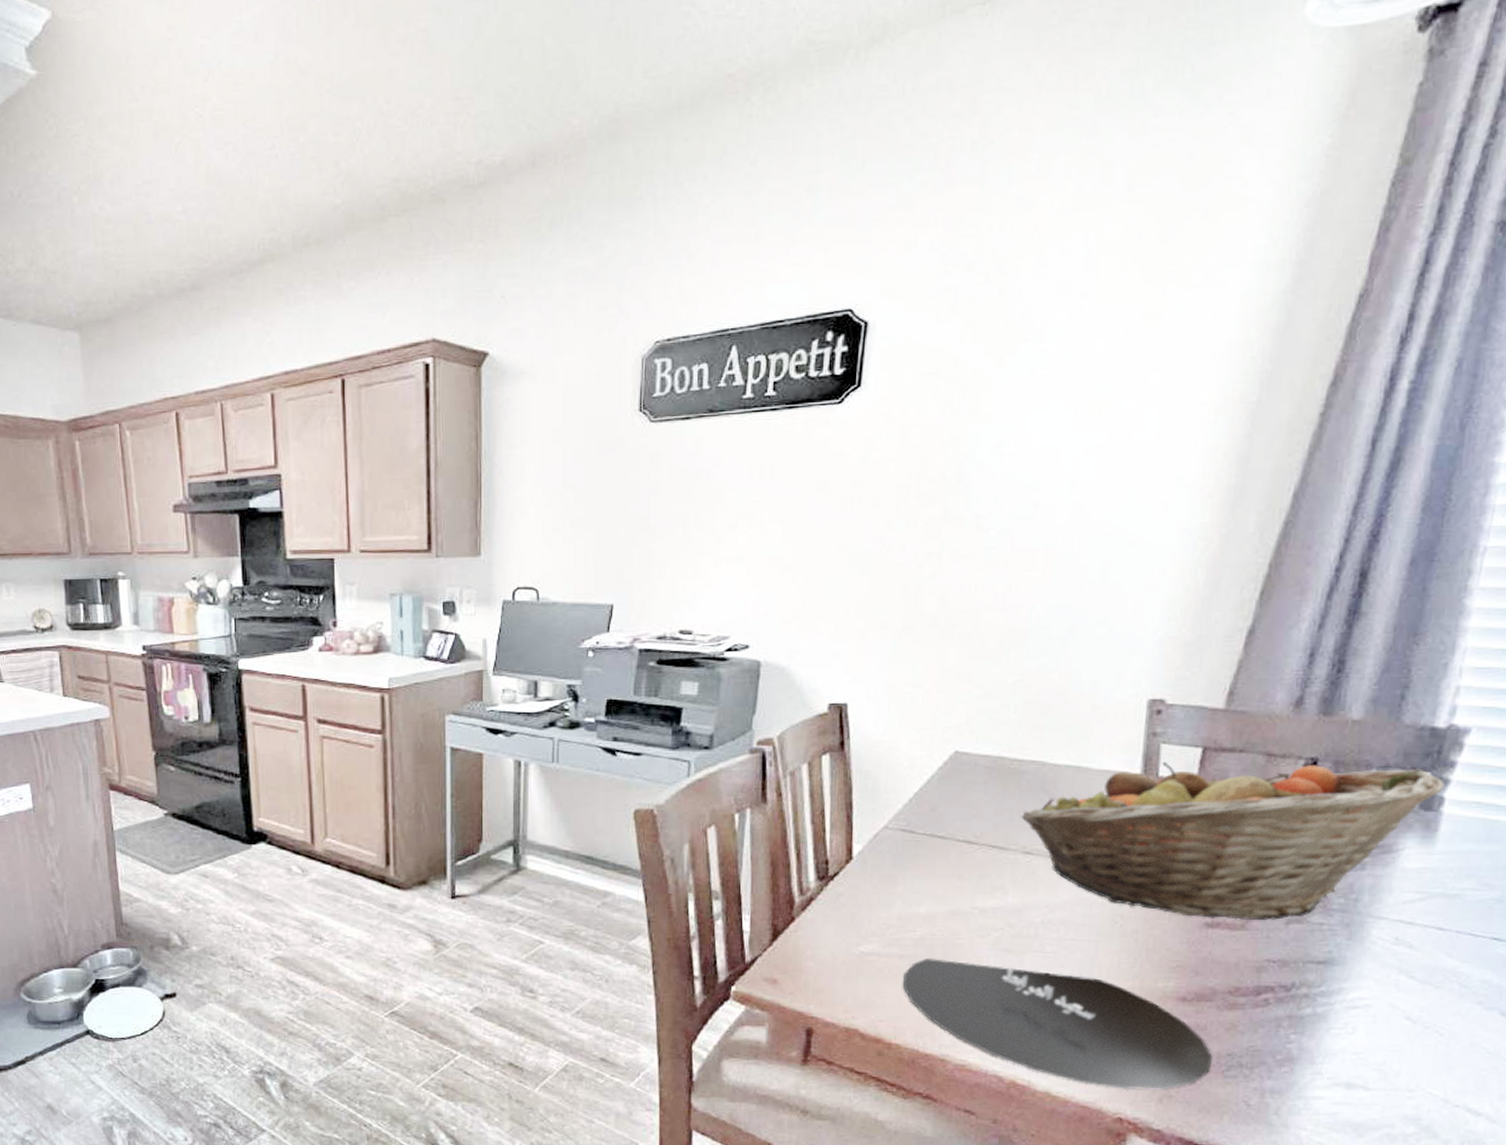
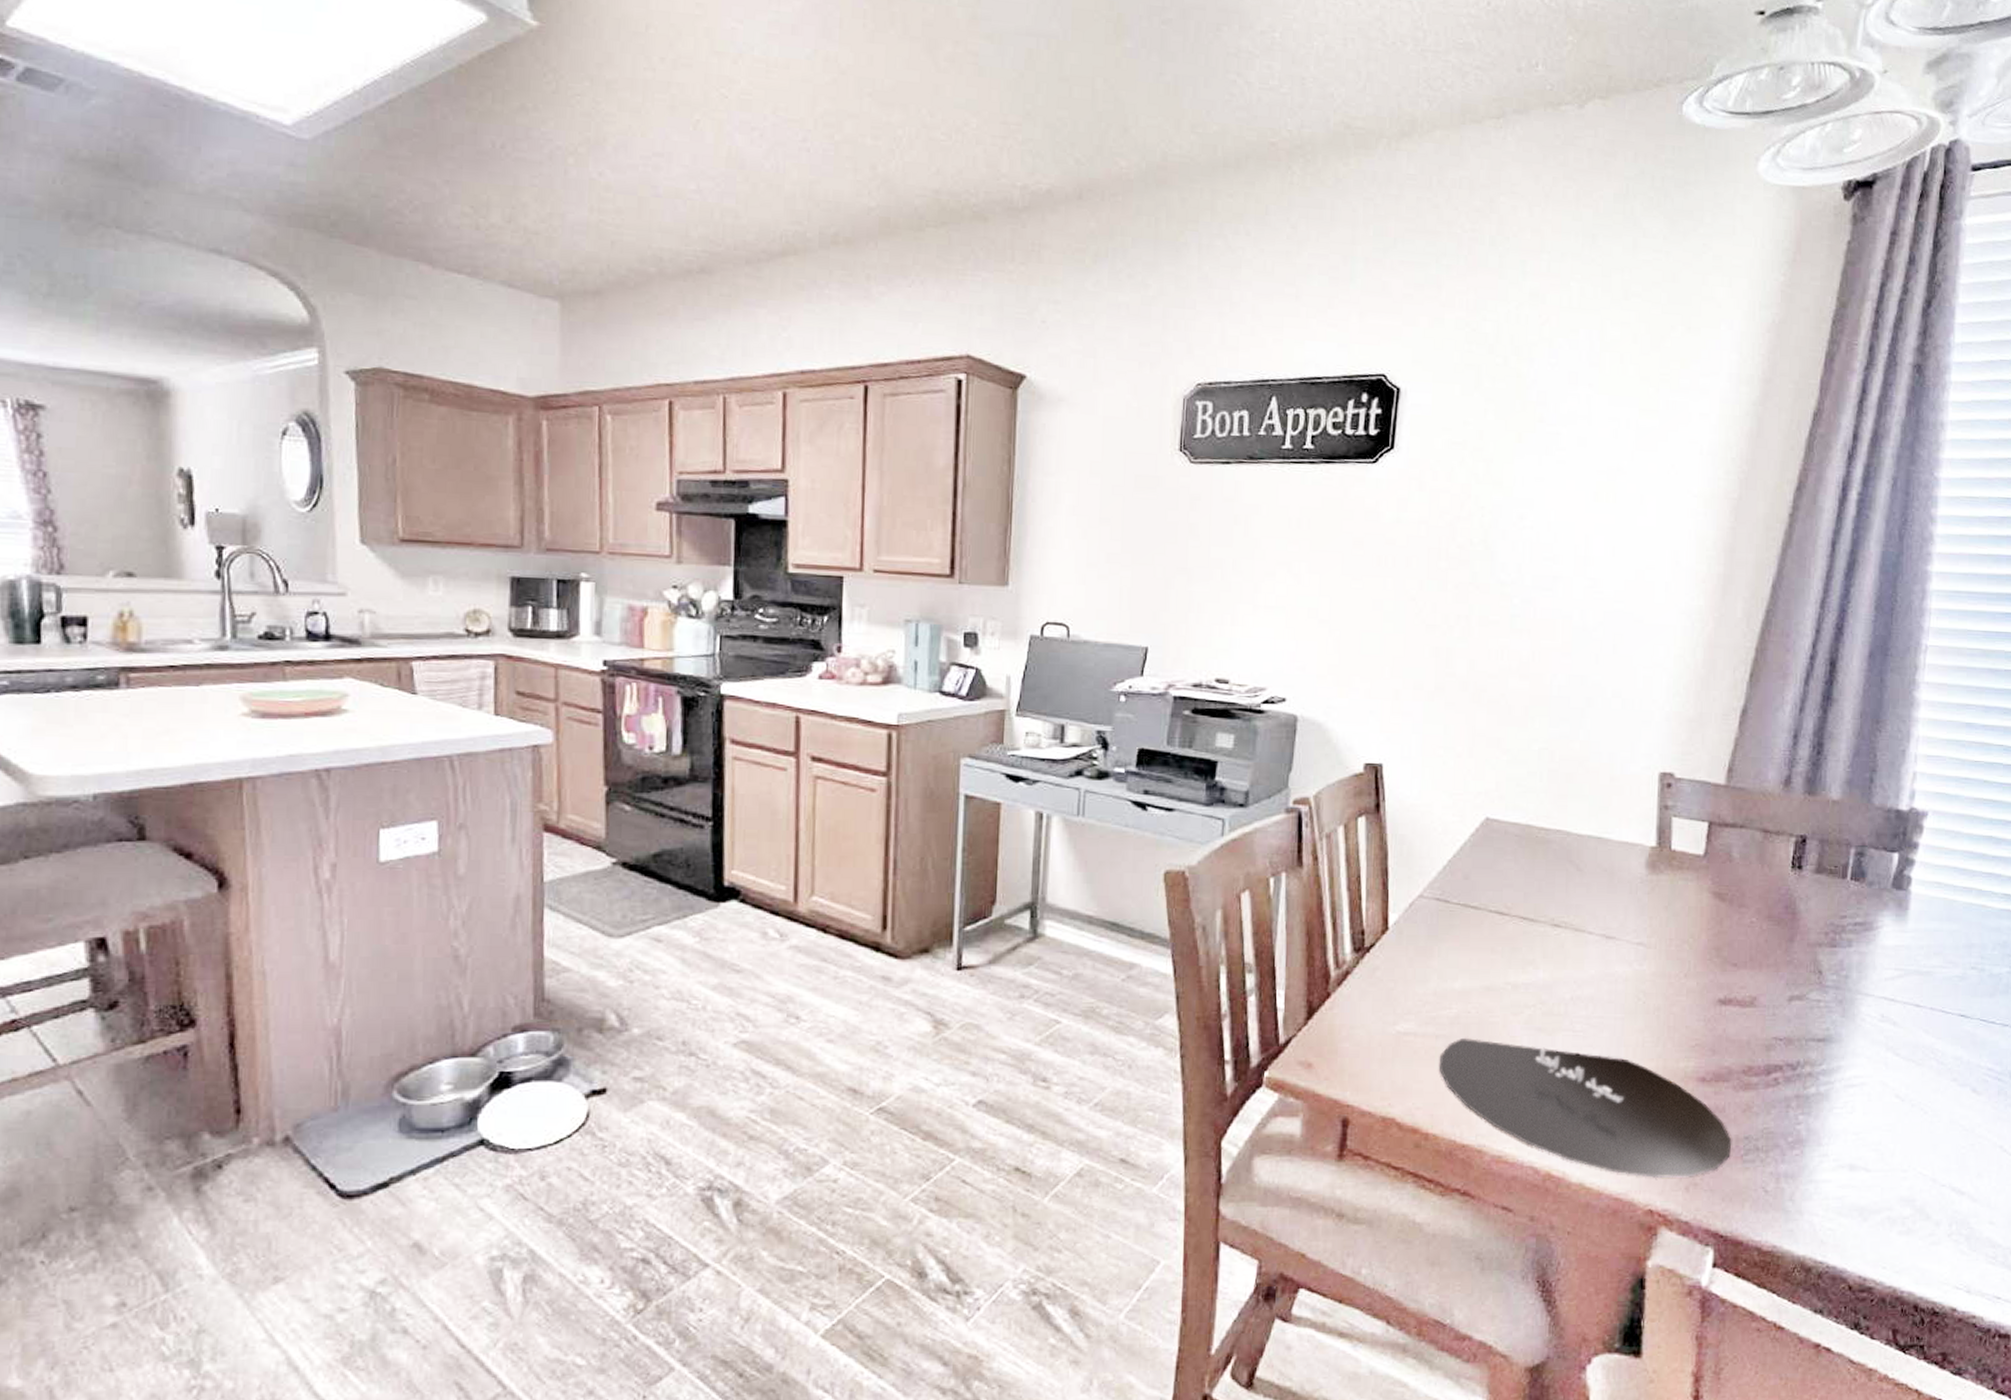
fruit basket: present [1021,762,1445,921] -> none [1549,835,1911,998]

